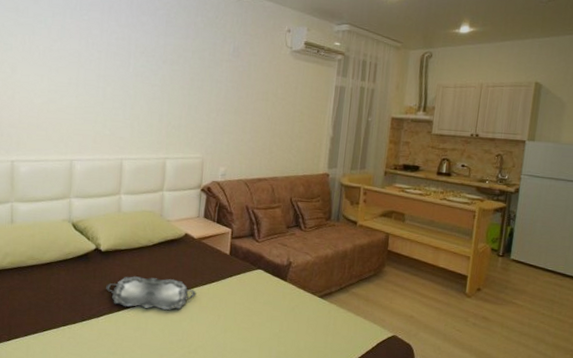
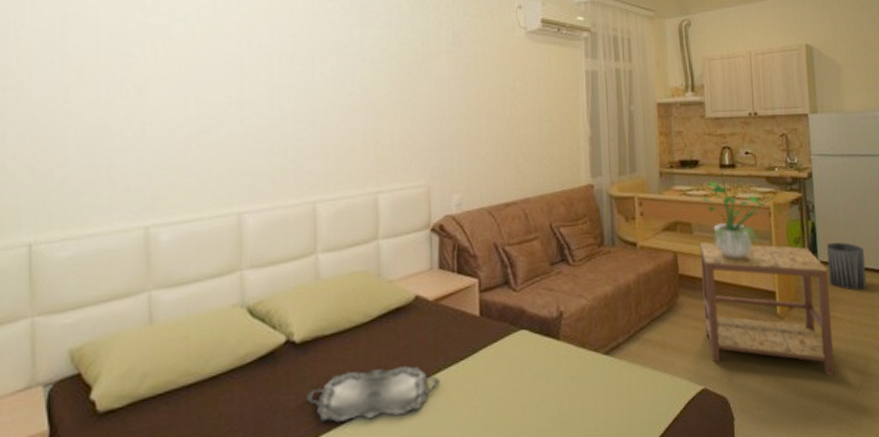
side table: none [402,229,517,347] -> present [699,241,835,376]
potted plant: none [414,174,496,246] -> present [698,167,792,259]
trash can: none [517,246,555,287] -> present [827,242,867,291]

